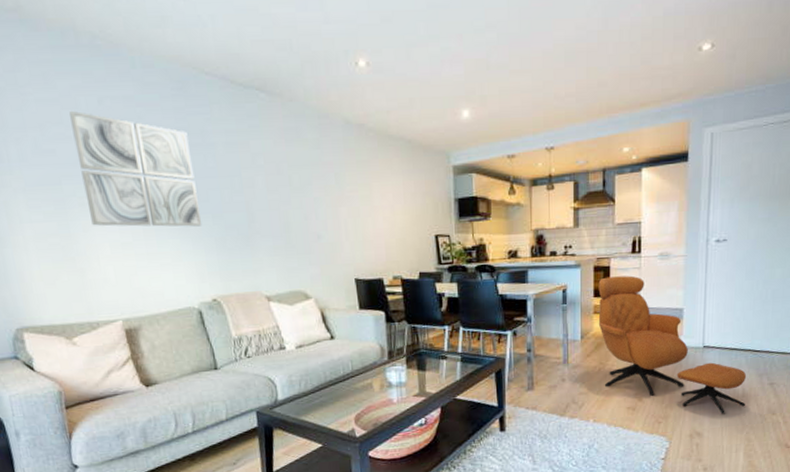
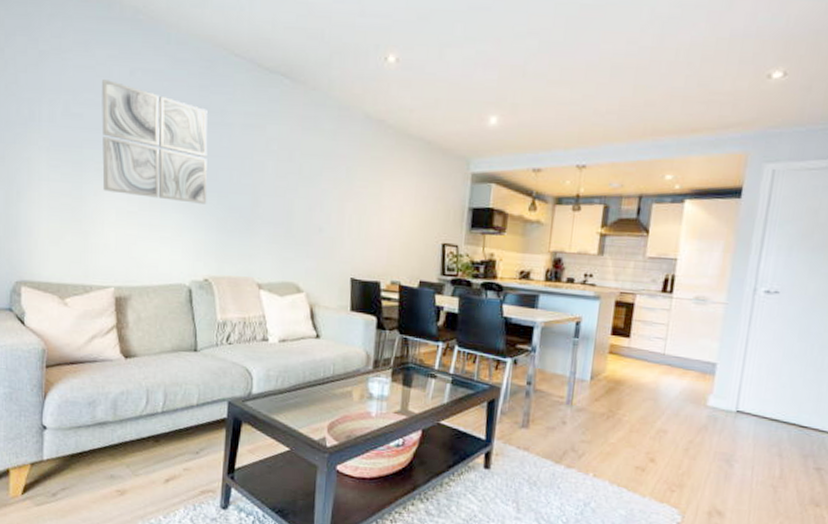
armchair: present [598,275,747,414] -> none [611,314,788,495]

